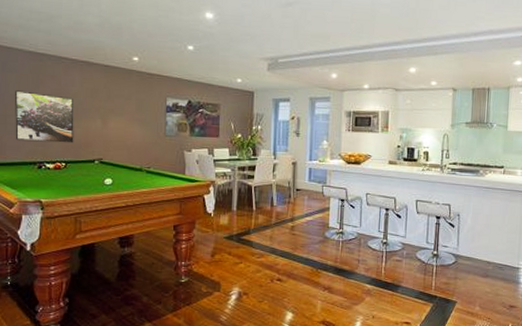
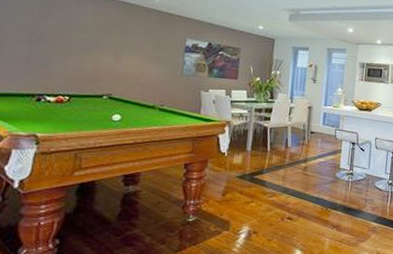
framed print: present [15,90,74,143] -> none [13,19,84,77]

